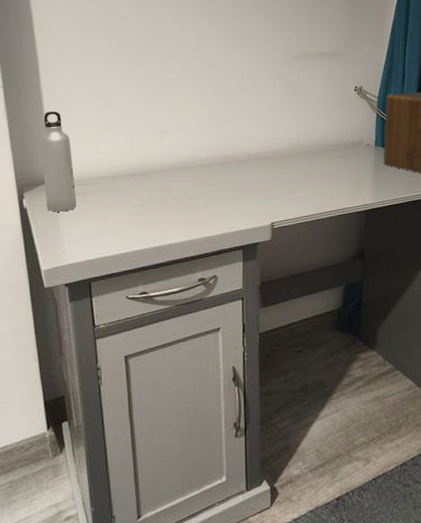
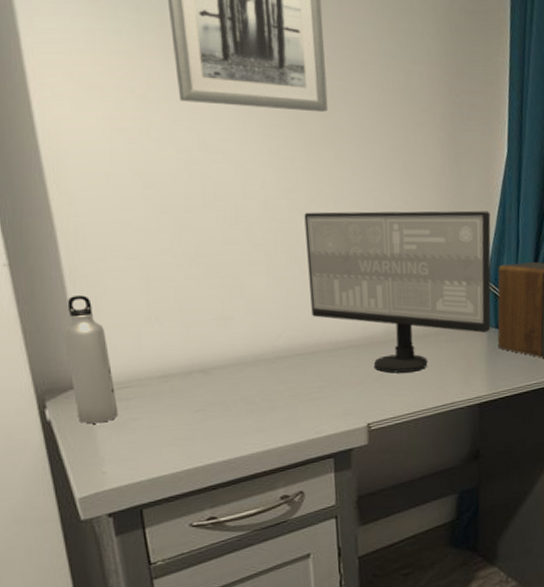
computer monitor: none [227,48,381,182] -> present [304,210,491,374]

